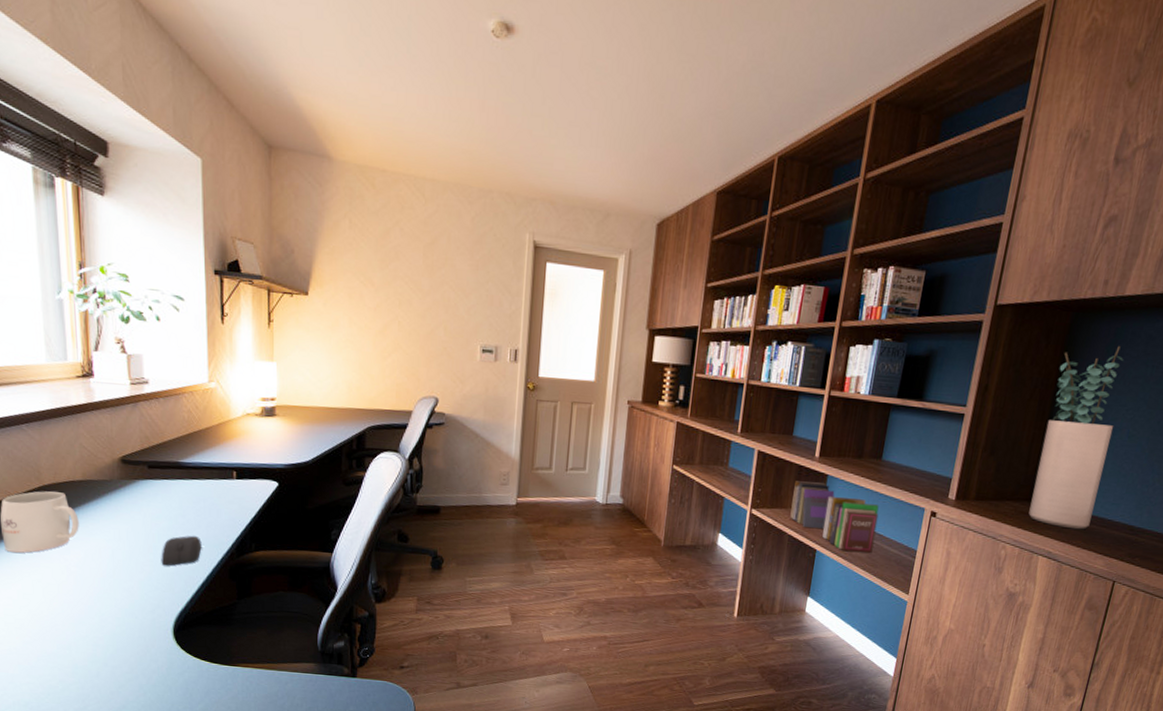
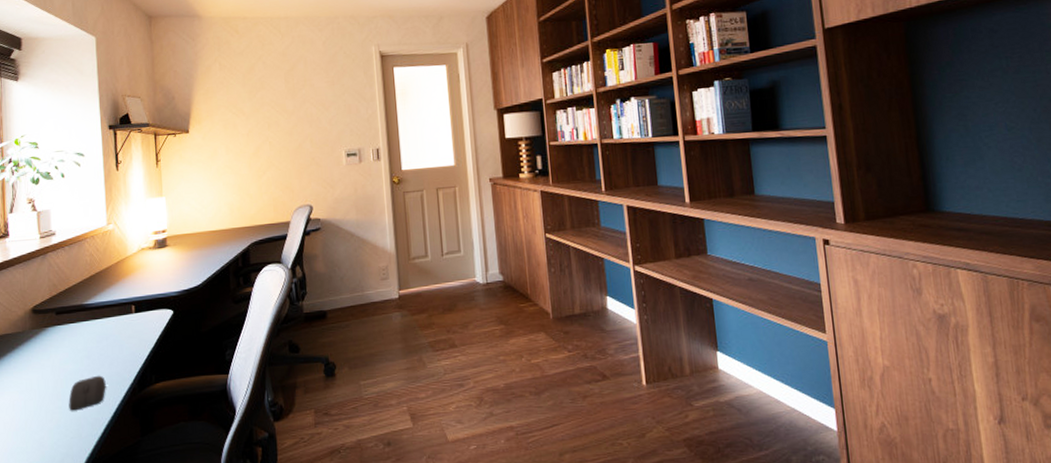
books: present [790,481,835,530] -> none [672,228,716,277]
books: present [822,496,879,553] -> none [711,237,773,296]
vase: present [1028,346,1124,530] -> none [908,45,1001,235]

